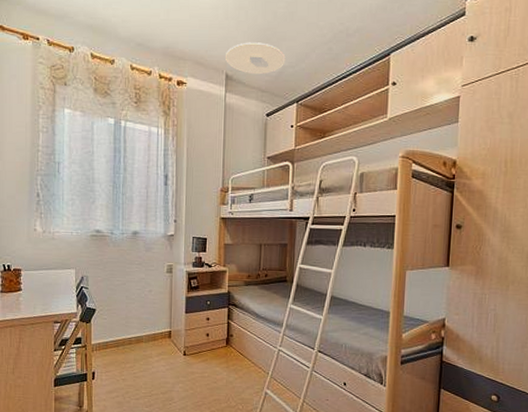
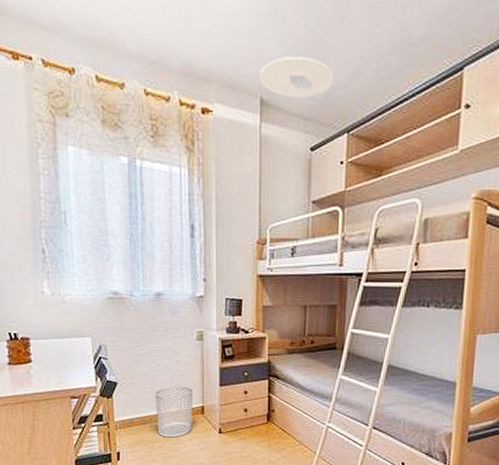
waste bin: none [128,312,162,359] -> present [155,385,194,438]

